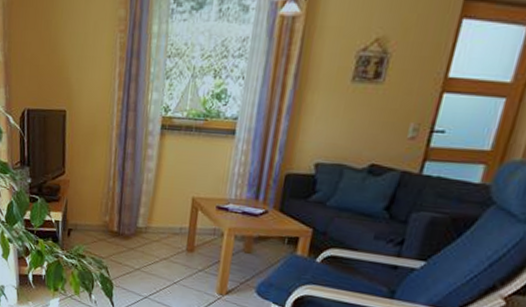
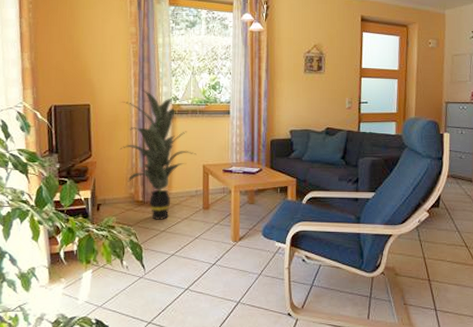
indoor plant: none [96,95,186,257] -> present [119,90,197,221]

